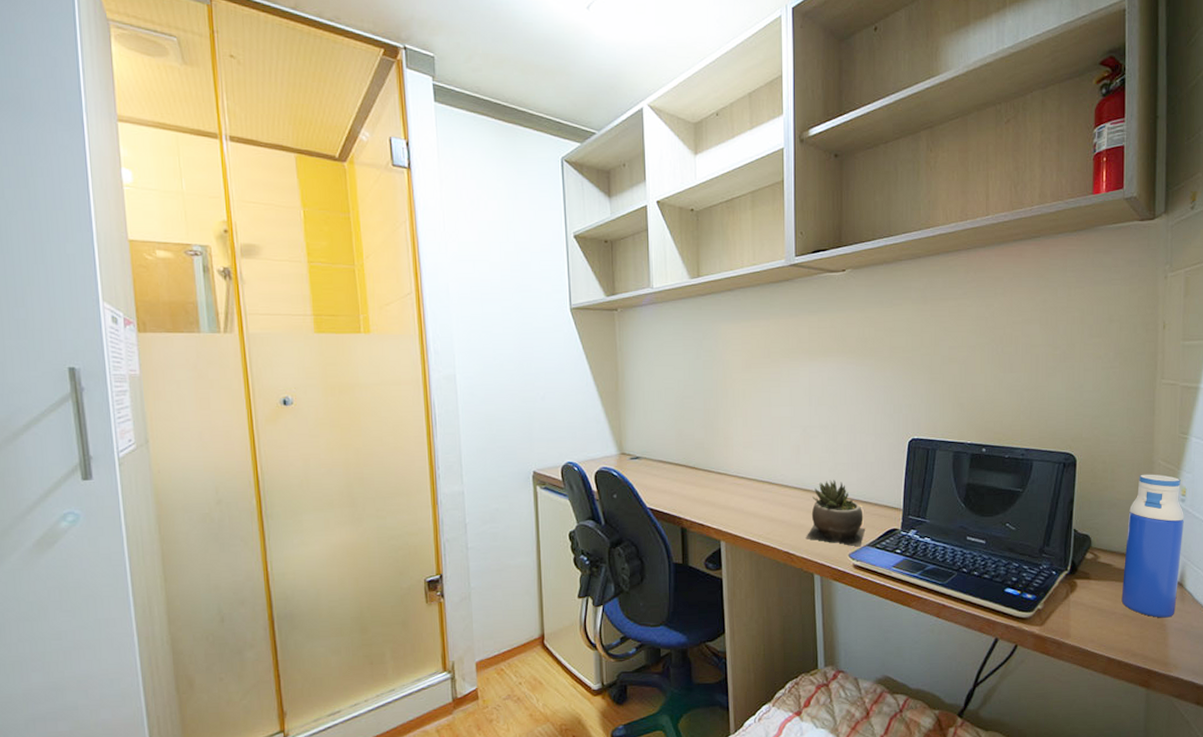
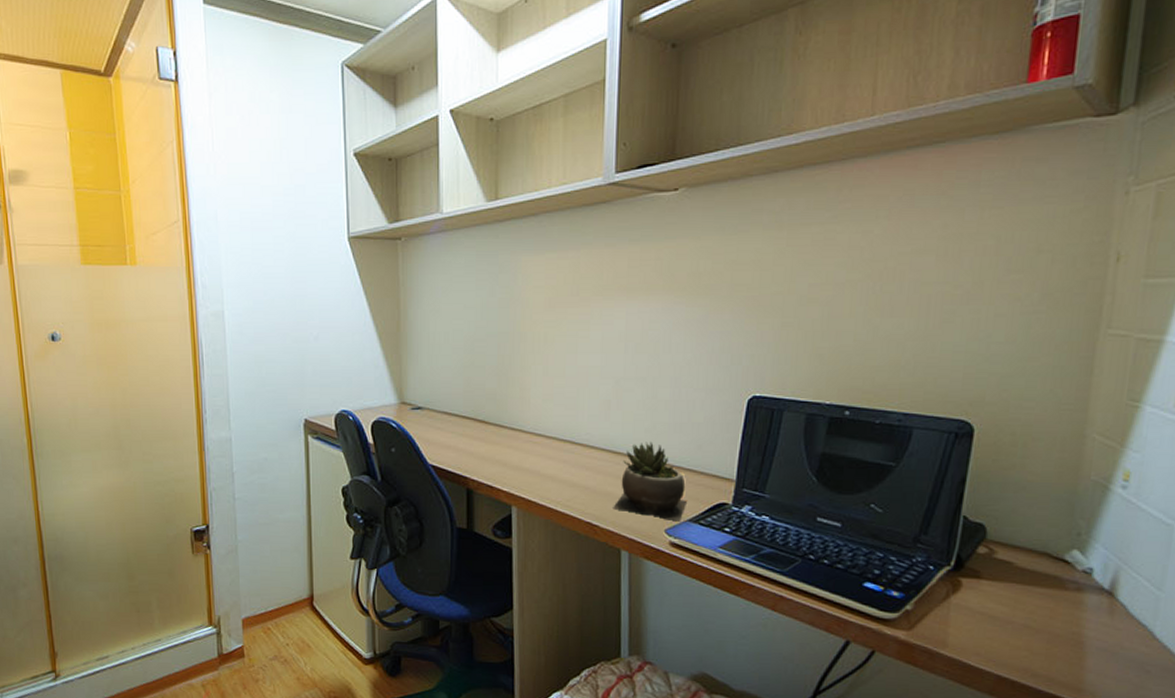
water bottle: present [1121,474,1184,618] -> none [1023,451,1124,634]

